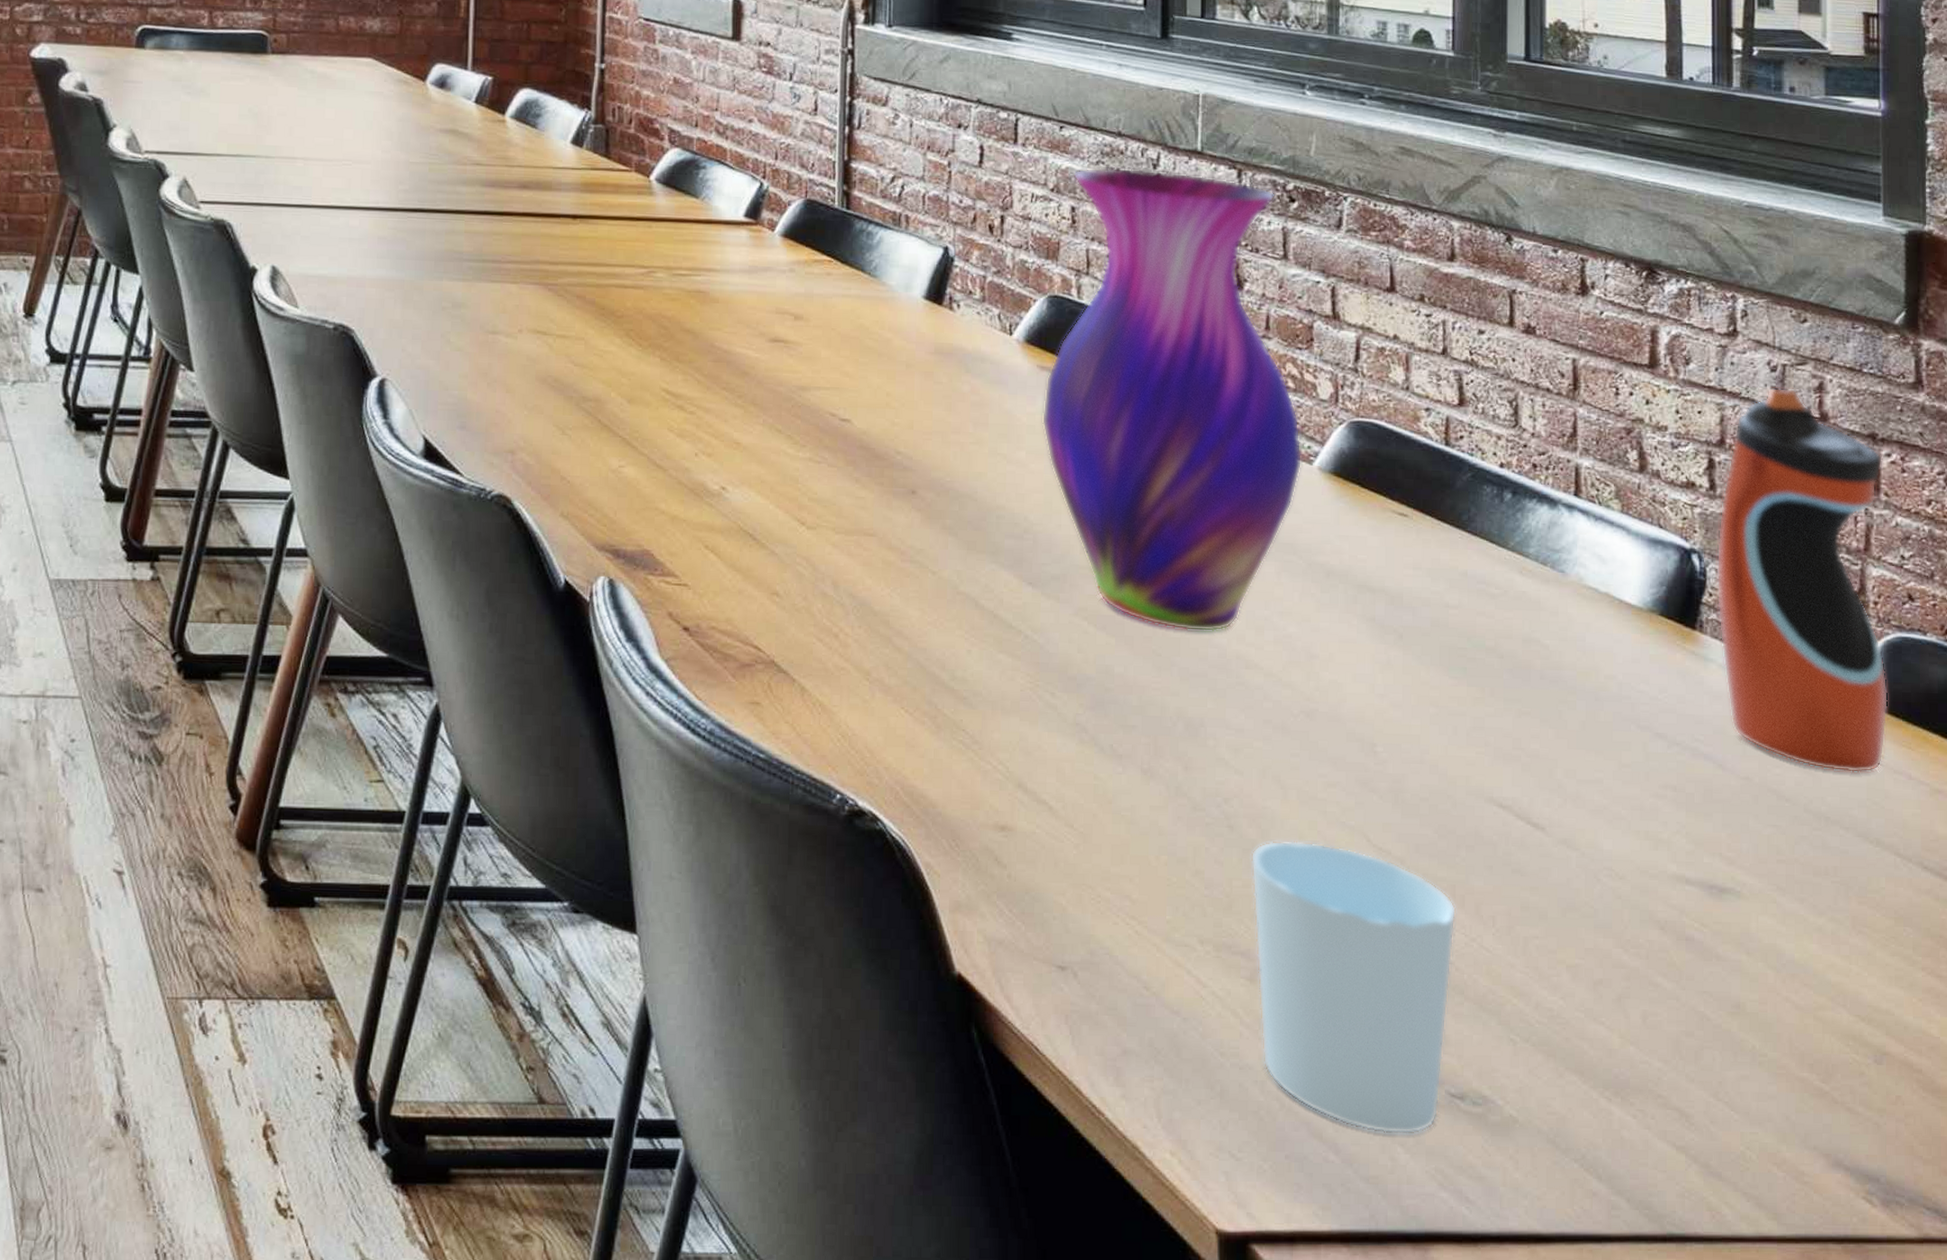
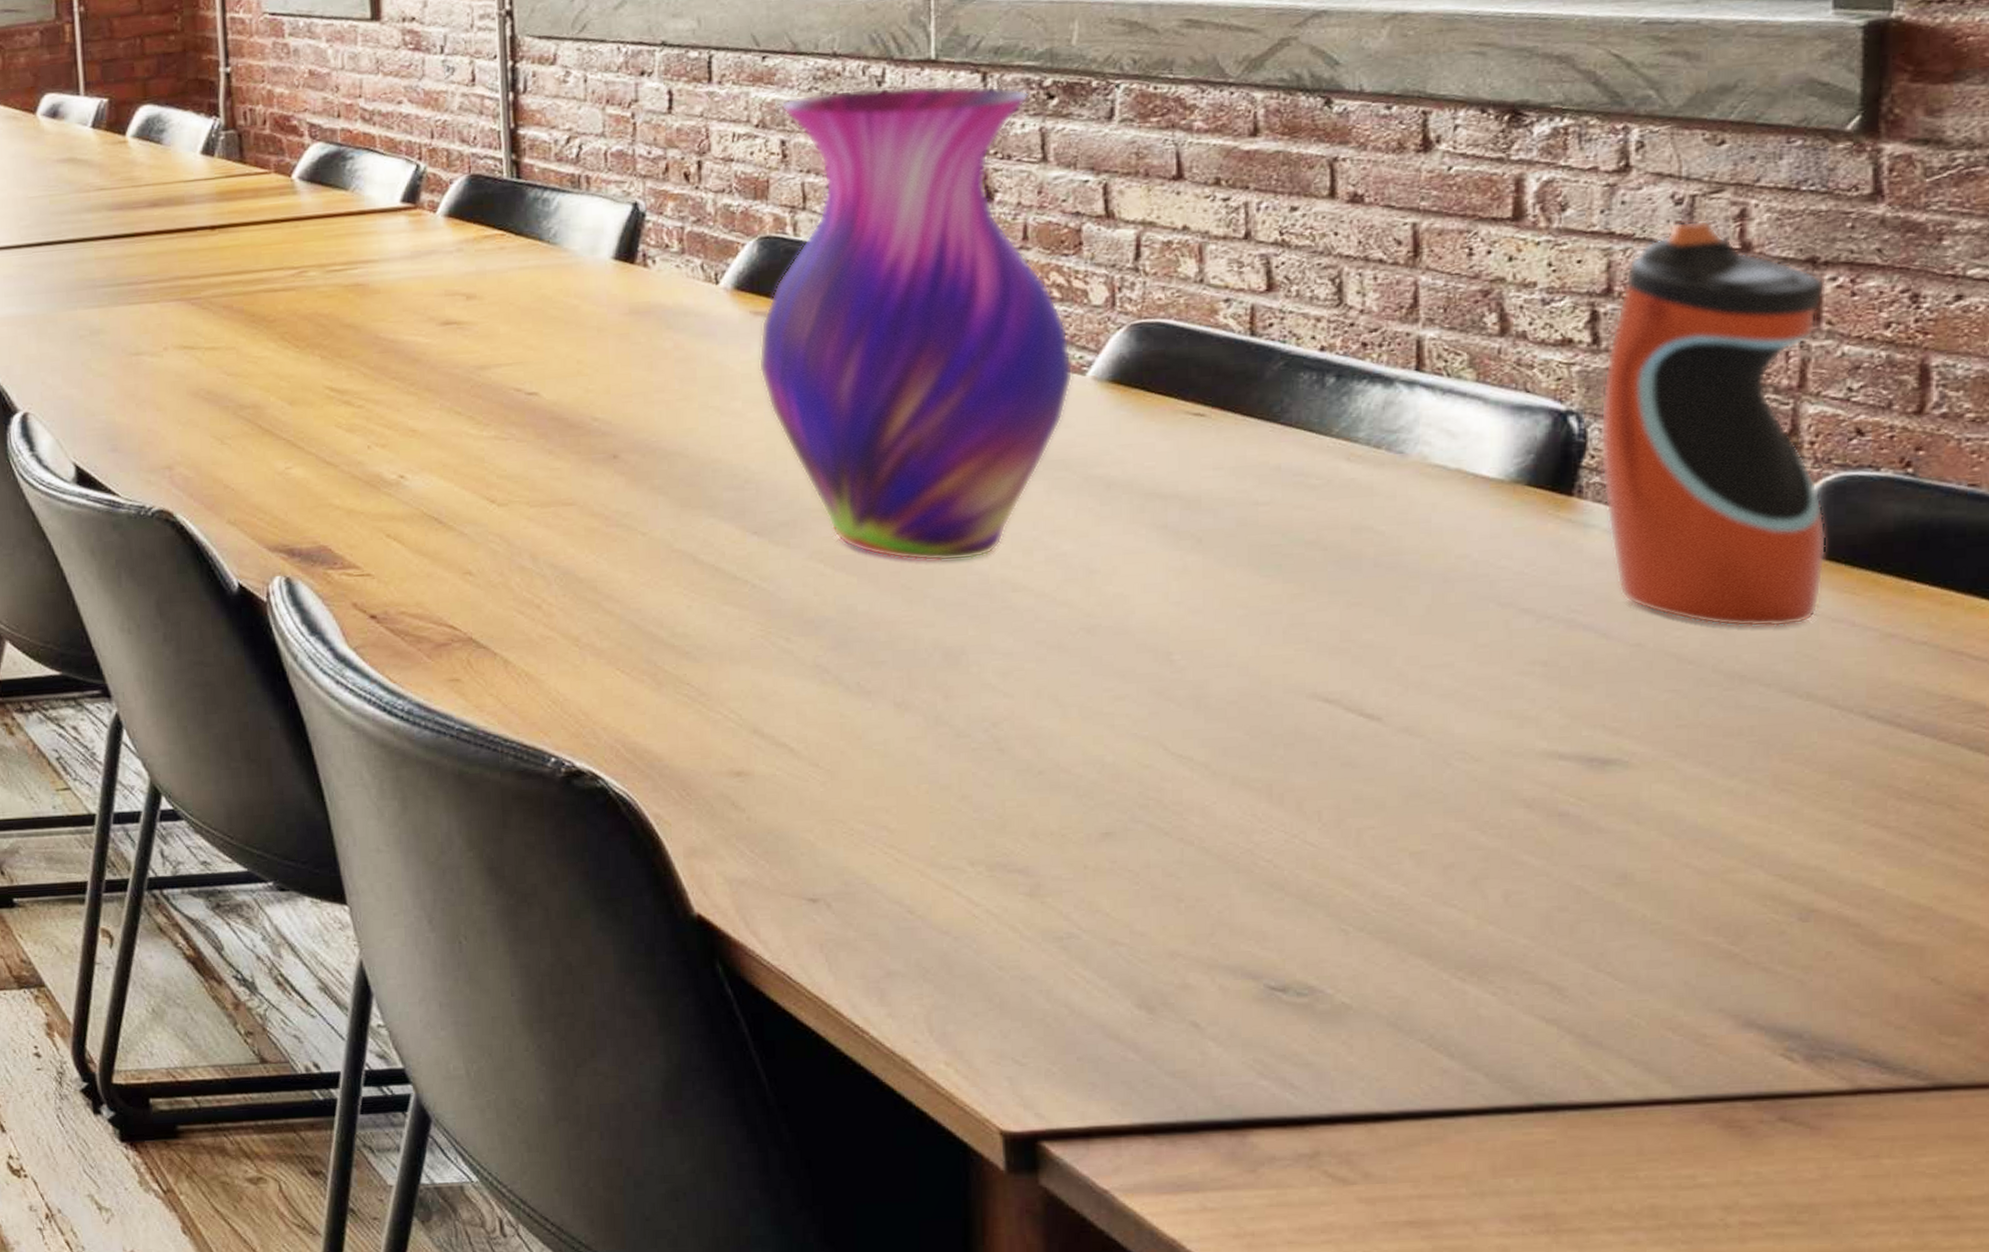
cup: present [1250,840,1457,1135] -> none [1026,756,1274,1030]

